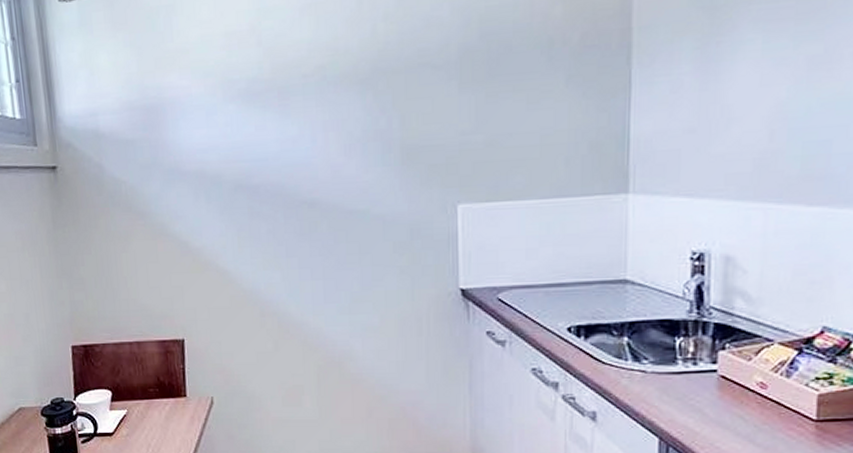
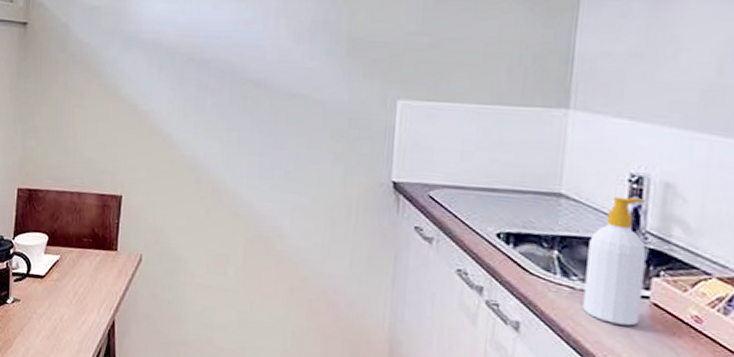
soap bottle: none [654,275,711,401] -> present [582,196,647,326]

